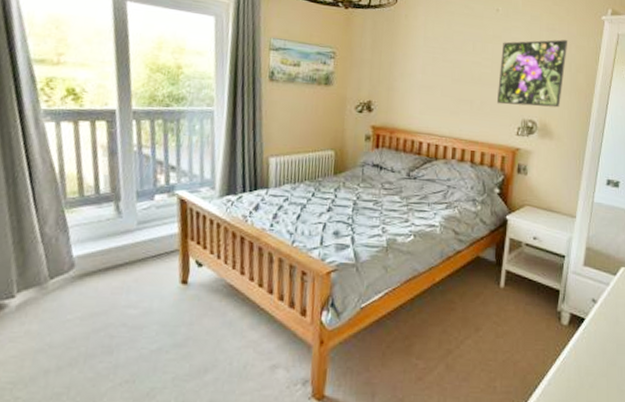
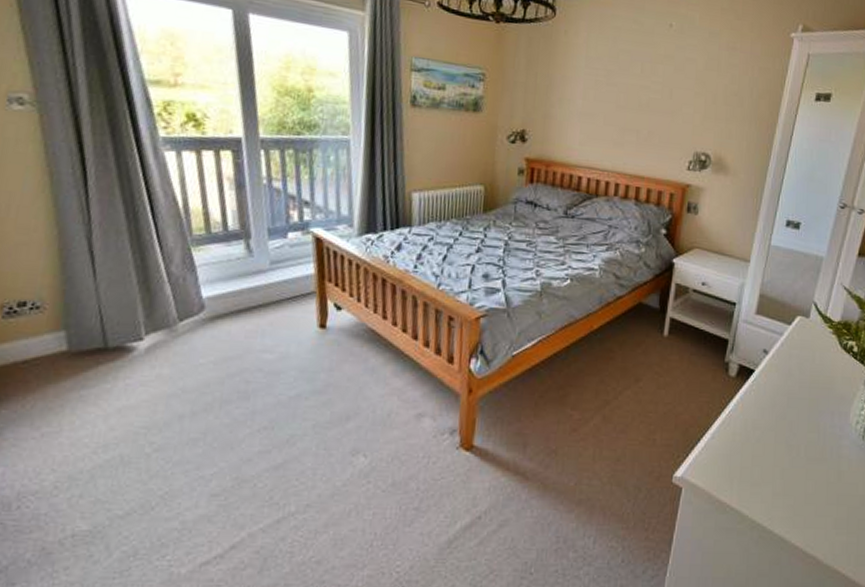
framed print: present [496,39,568,108] -> none [666,60,751,139]

